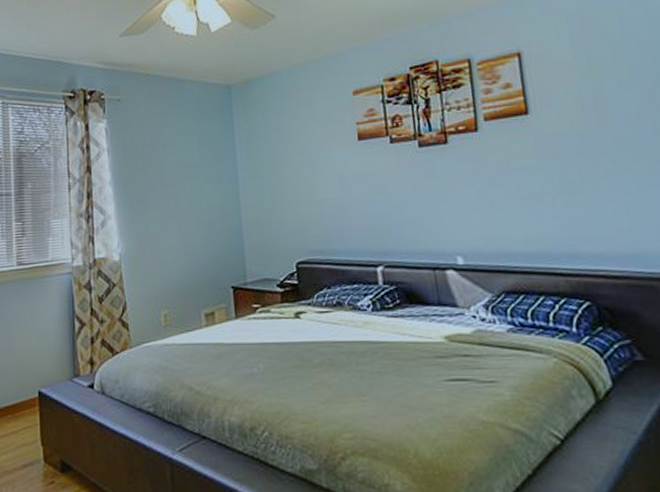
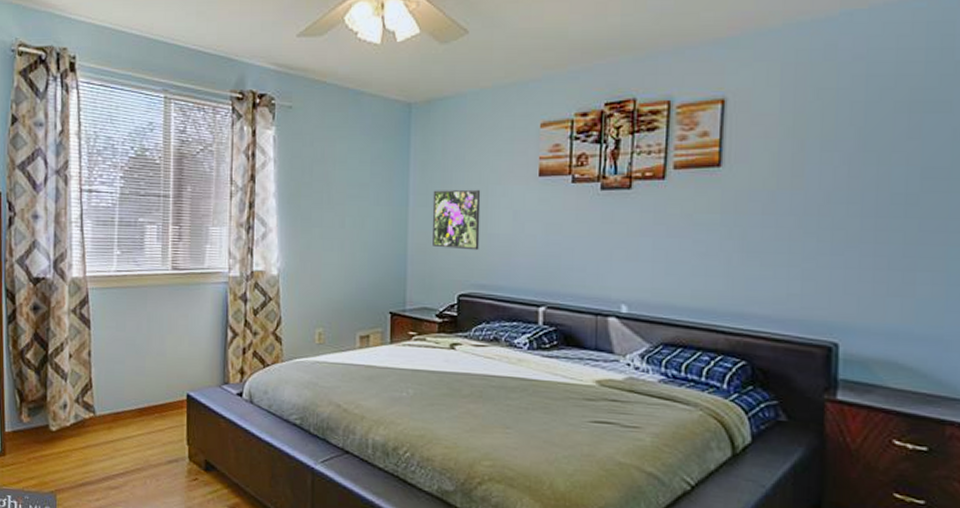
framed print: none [260,158,311,218] -> present [432,189,481,251]

